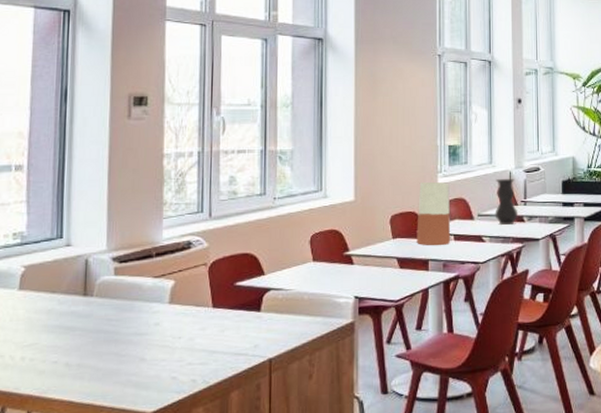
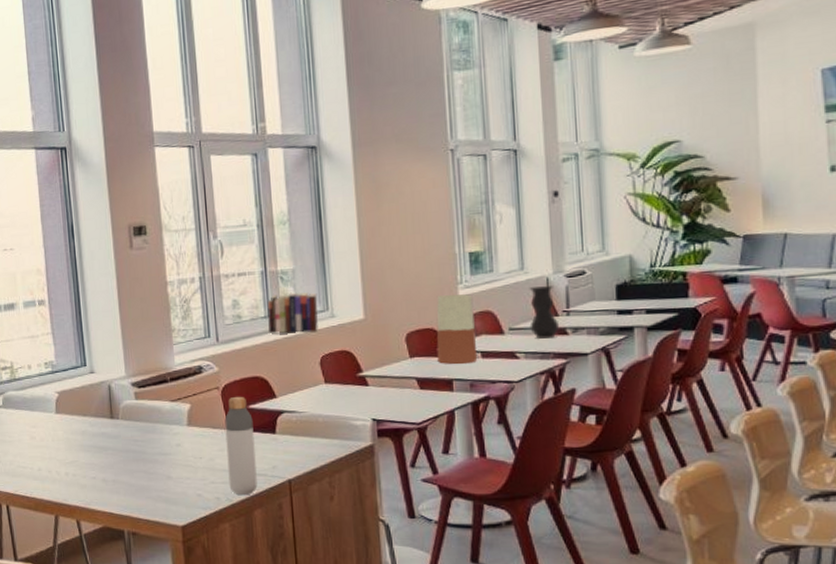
bottle: none [207,273,239,377] -> present [224,396,258,496]
books: none [262,172,313,213] -> present [267,292,318,334]

